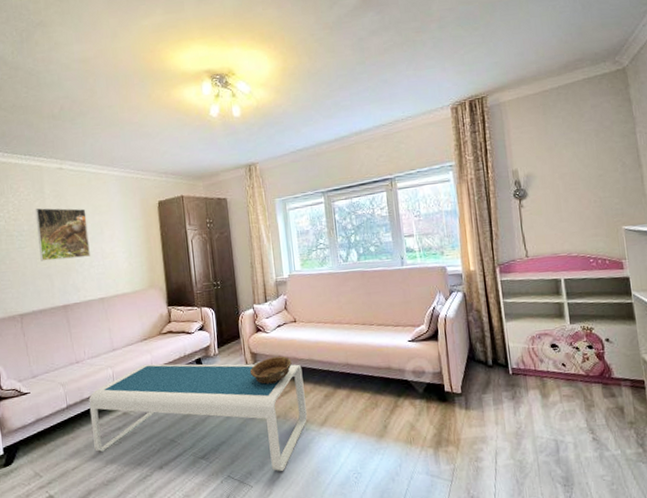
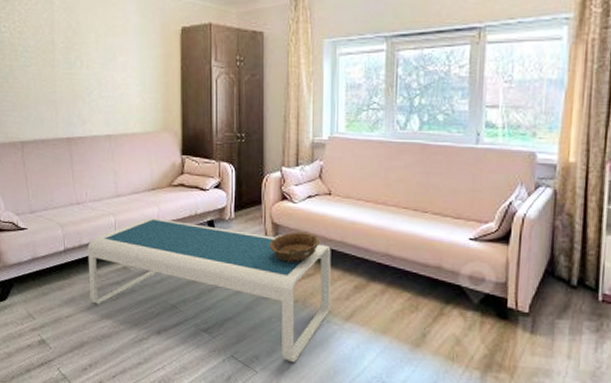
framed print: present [34,207,90,261] -> none [42,20,100,85]

